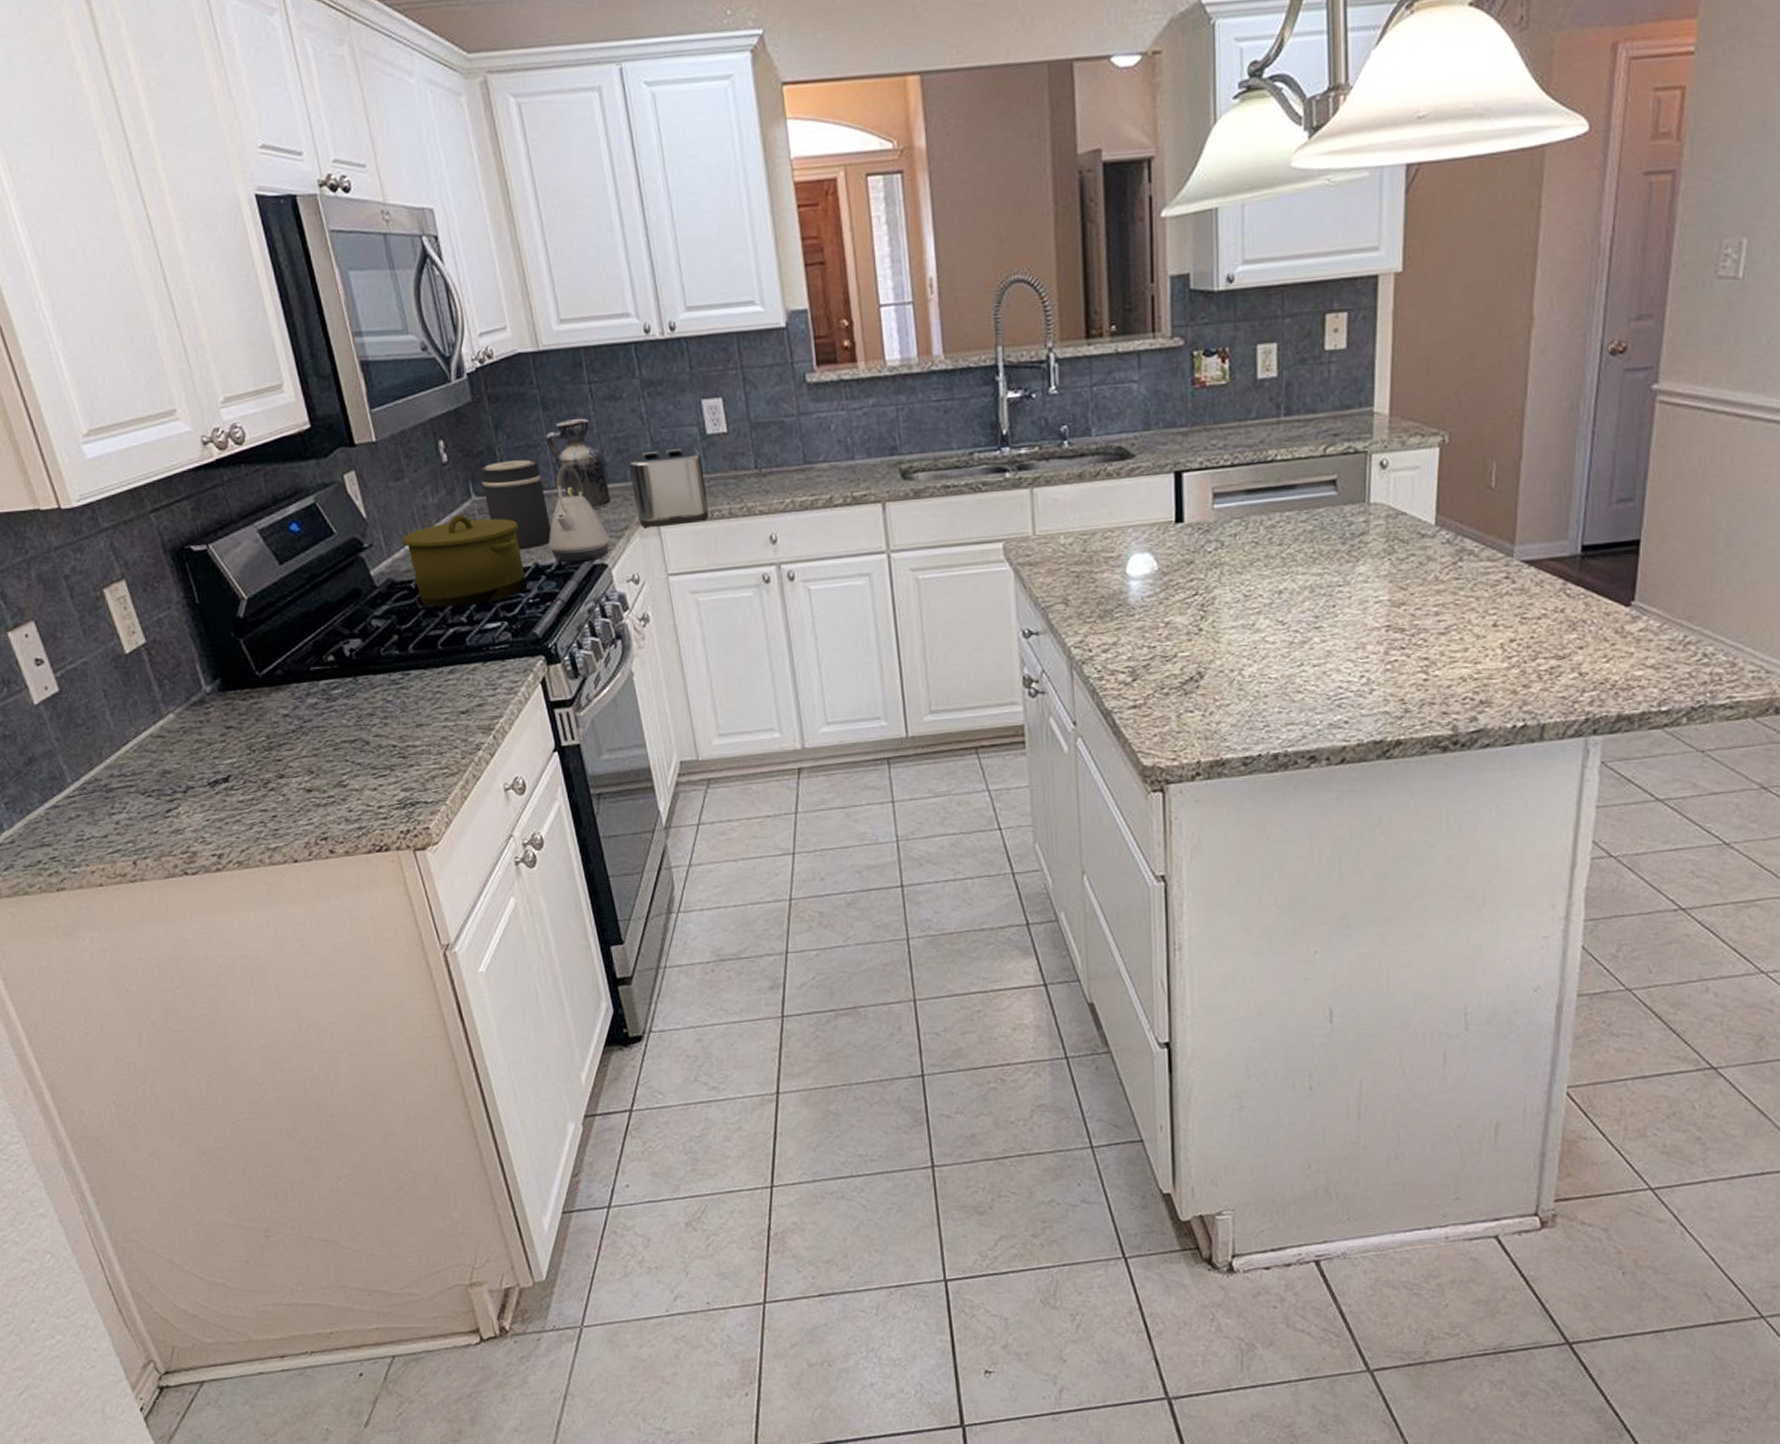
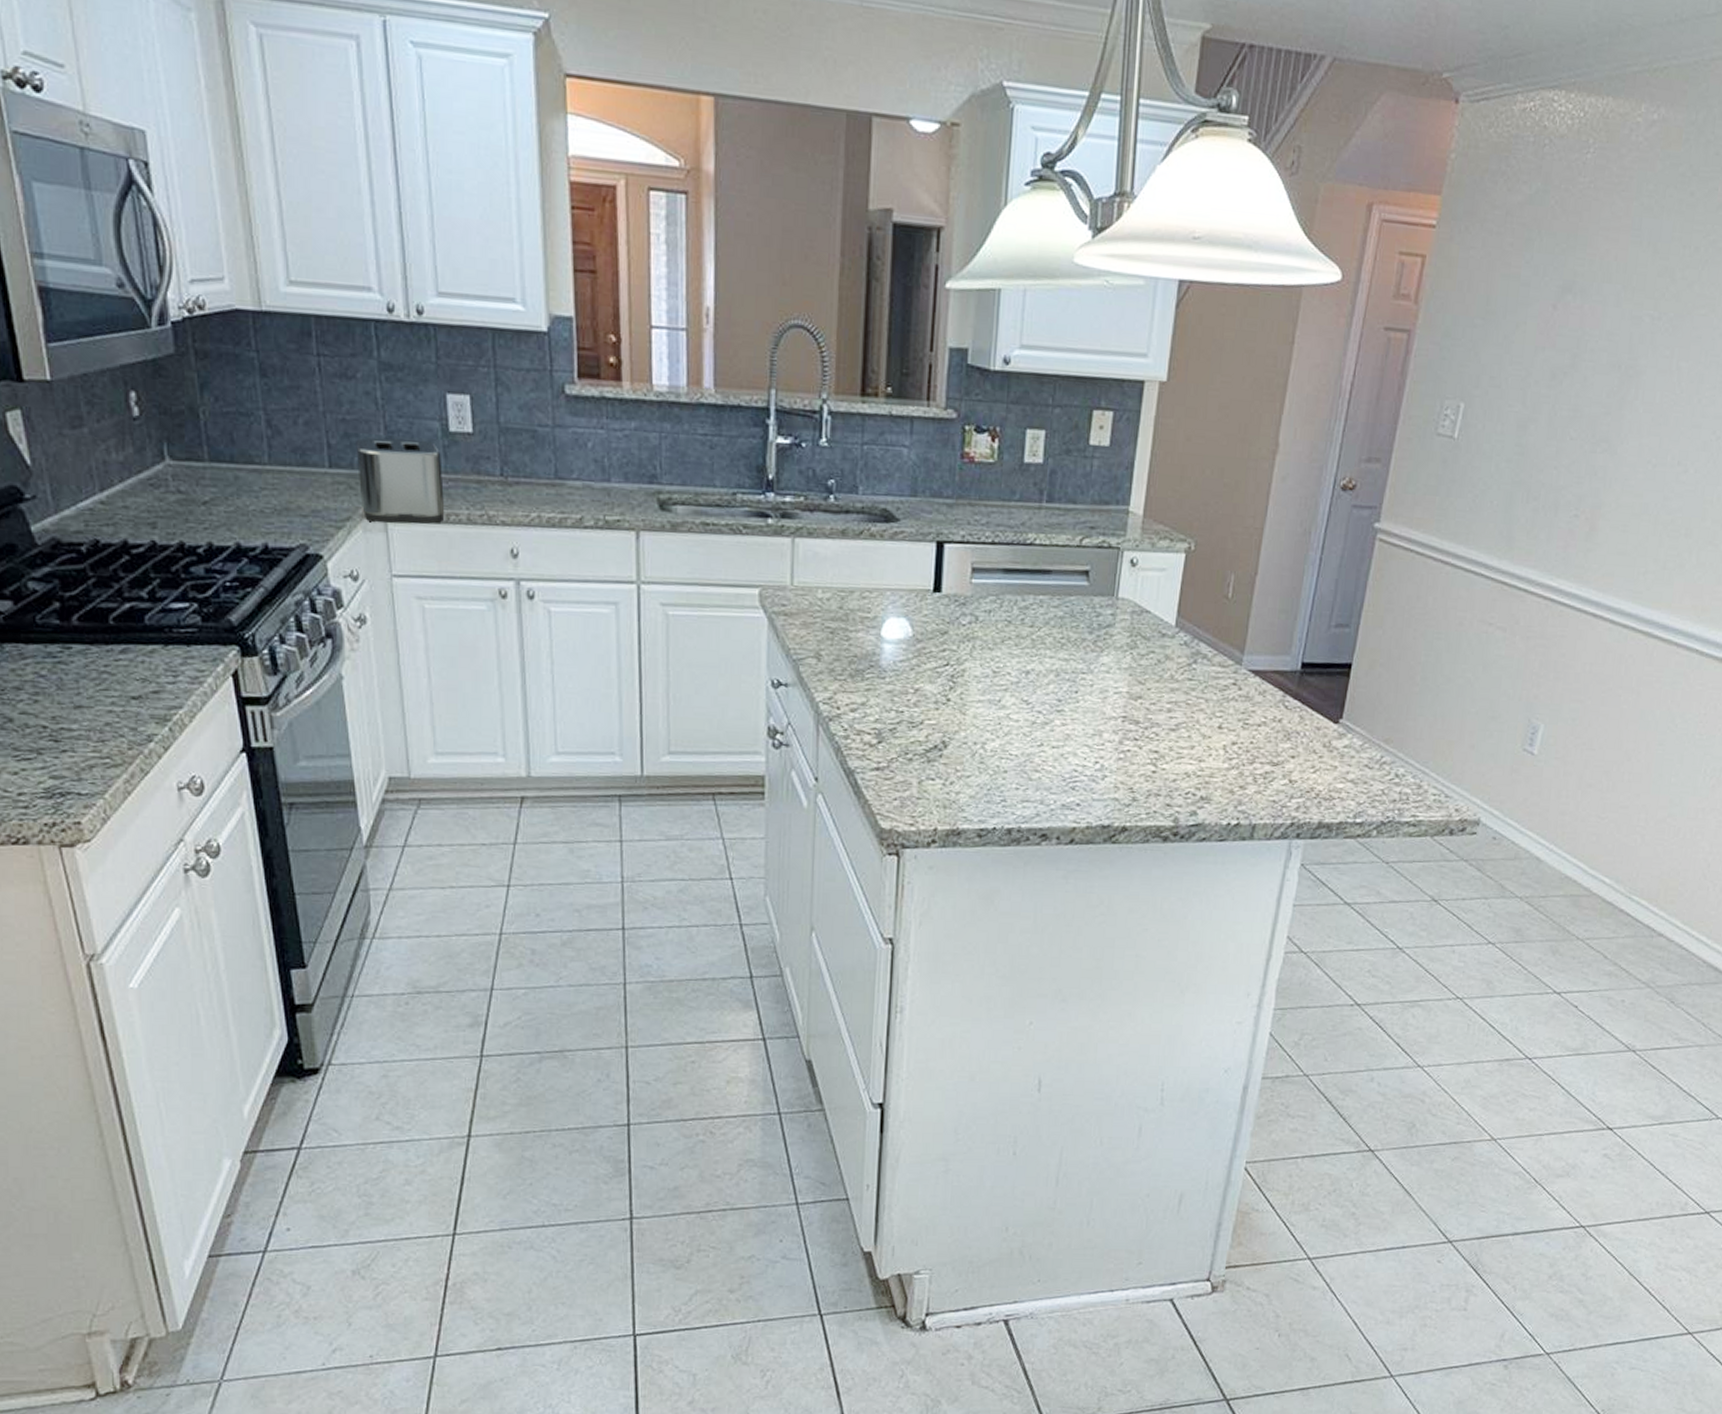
cooking pot: present [401,514,527,608] -> none [73,477,224,581]
cylinder: present [479,459,551,549] -> none [177,425,259,526]
ceramic jug: present [546,418,611,510] -> none [261,391,332,494]
kettle: present [548,464,610,564] -> none [254,439,328,551]

